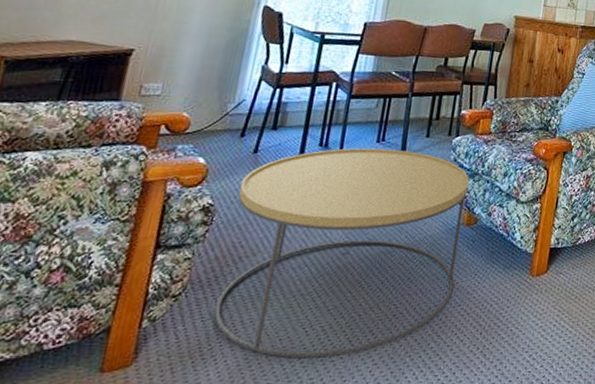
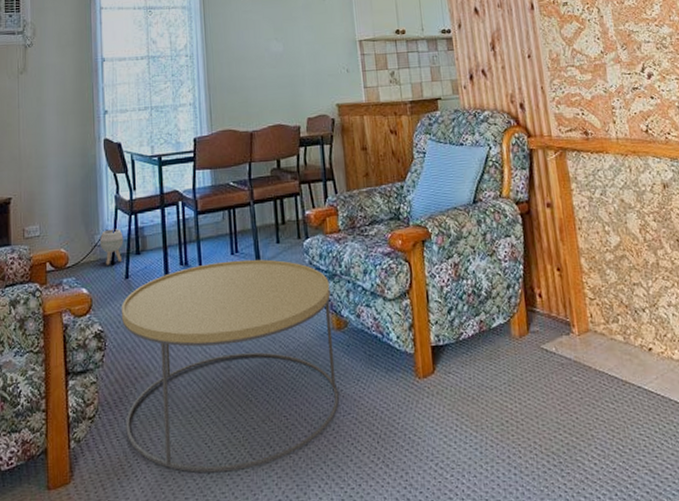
planter: none [232,99,262,136] -> present [100,229,124,265]

